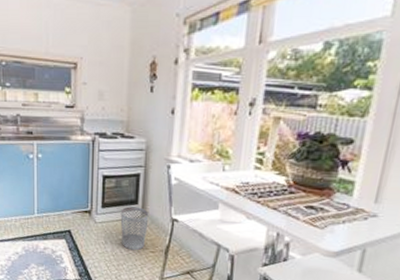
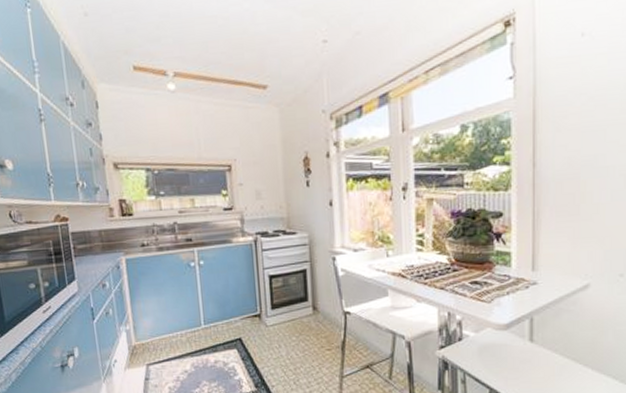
wastebasket: present [120,206,149,251] -> none [291,304,321,351]

